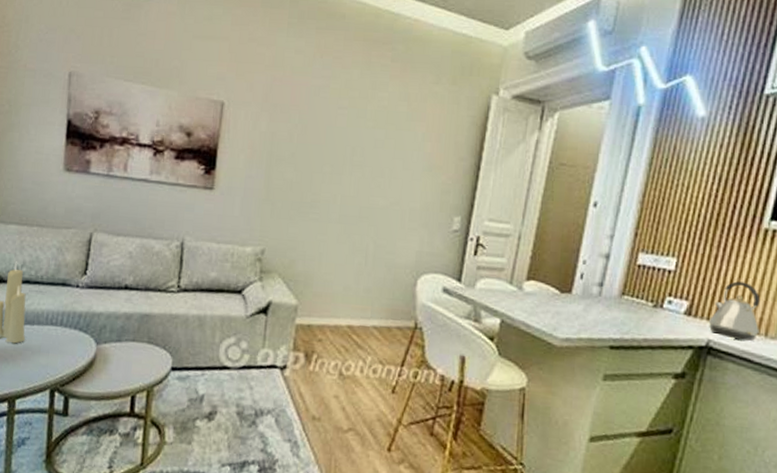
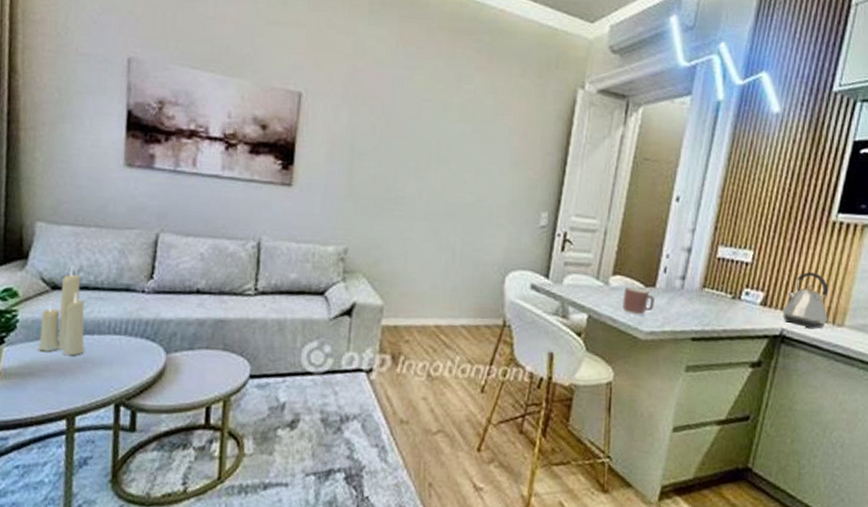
mug: none [537,293,571,321] -> present [623,287,655,315]

